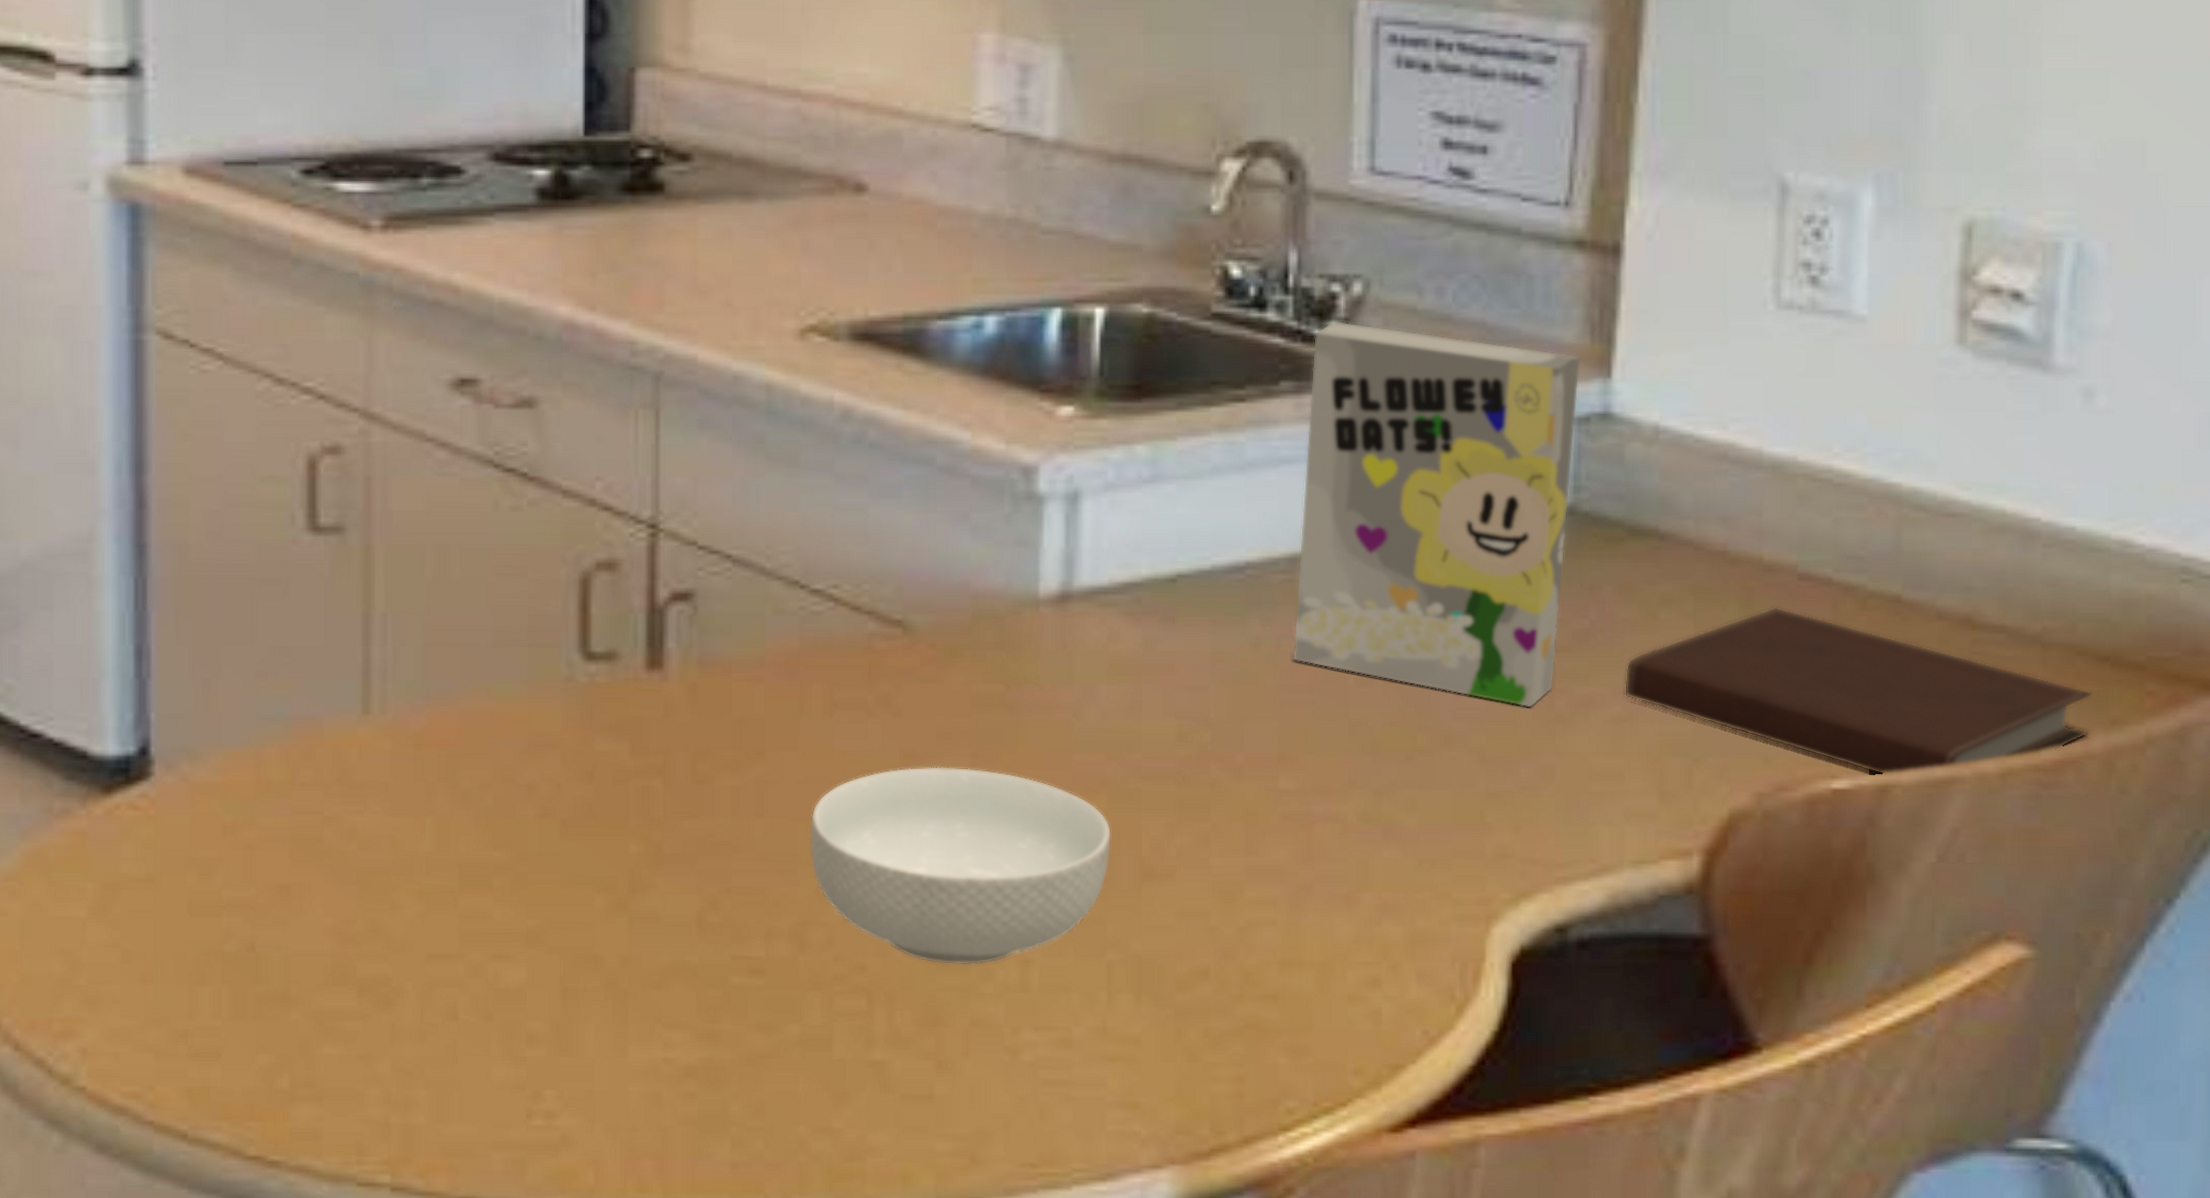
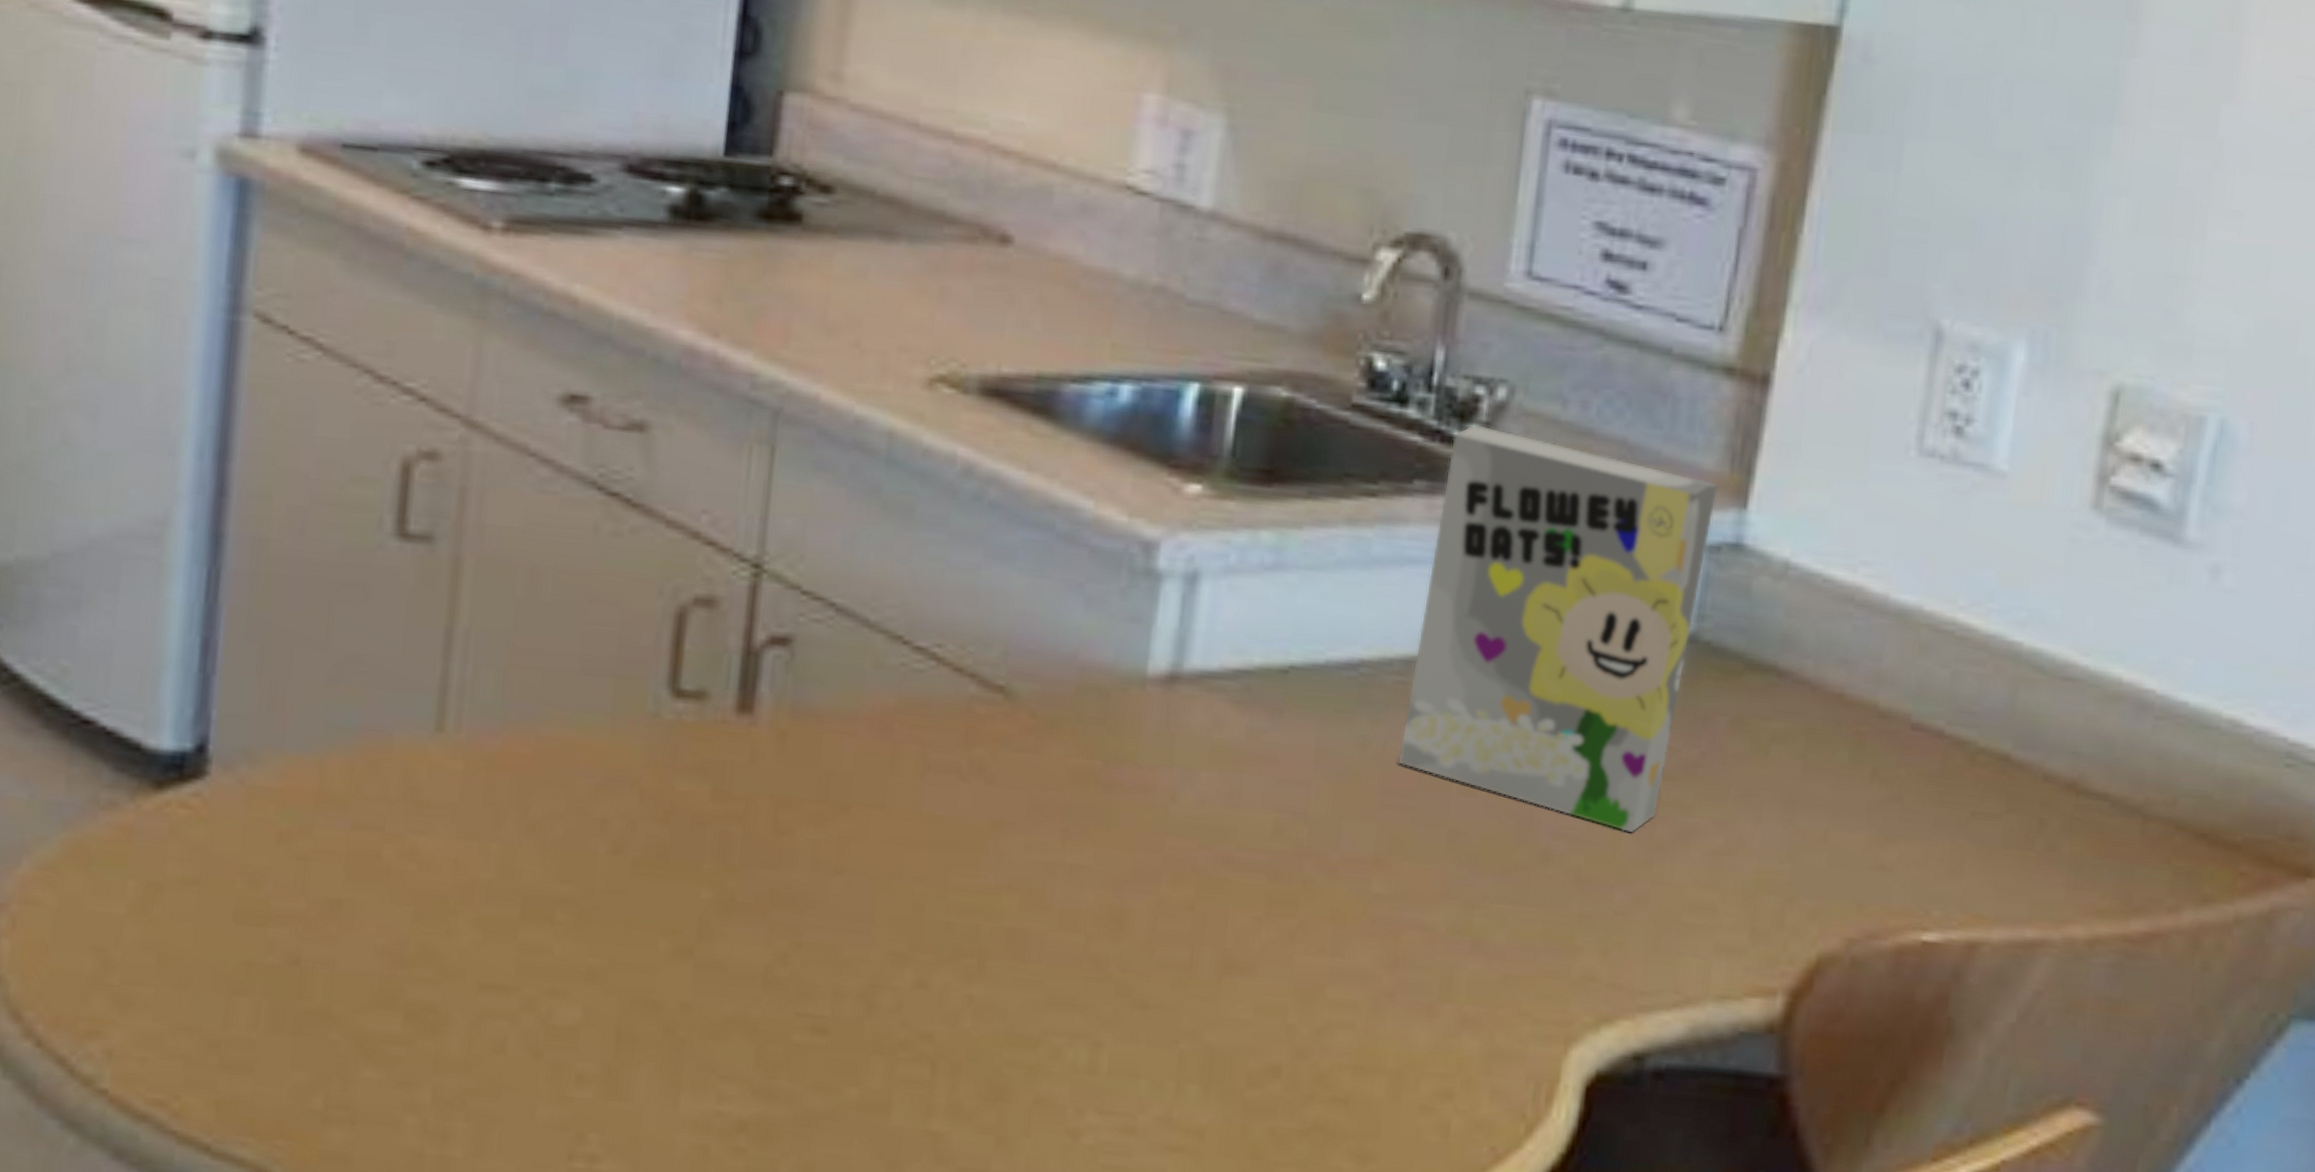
cereal bowl: present [809,767,1112,965] -> none [886,836,1197,1043]
notebook: present [1624,607,2093,775] -> none [1726,754,2187,932]

